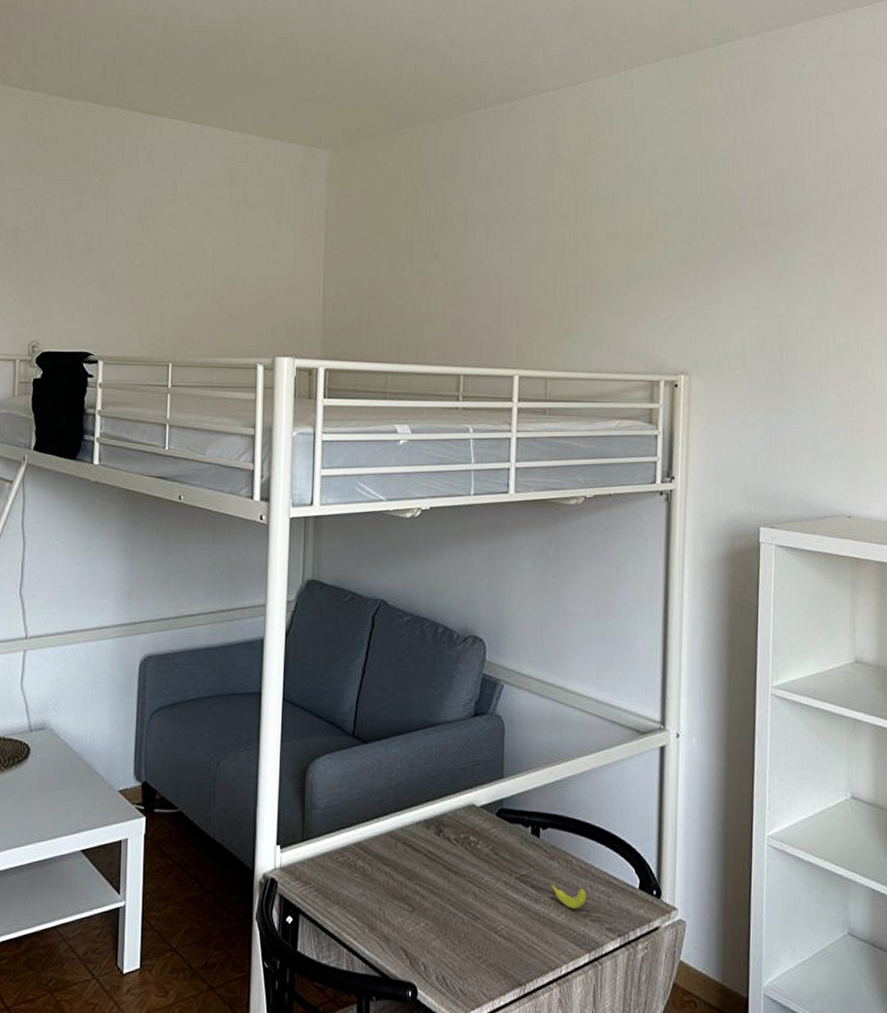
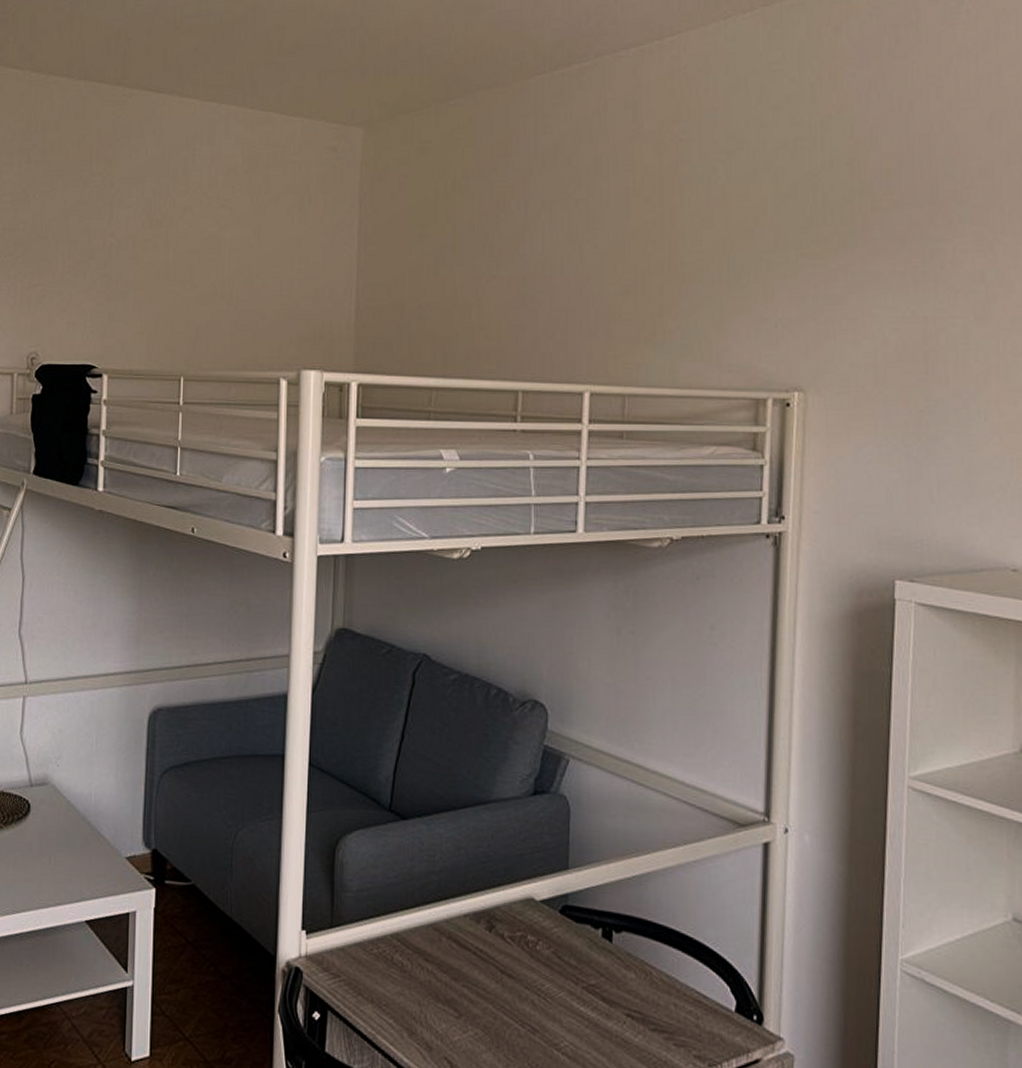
banana: present [550,884,586,909] -> none [625,998,670,1030]

